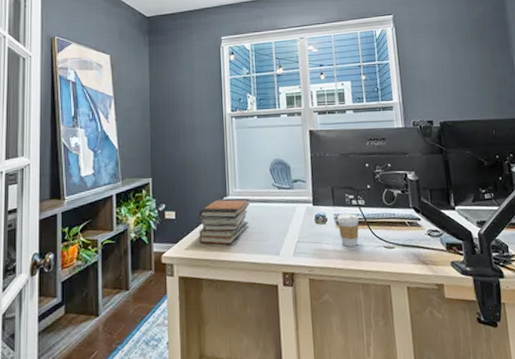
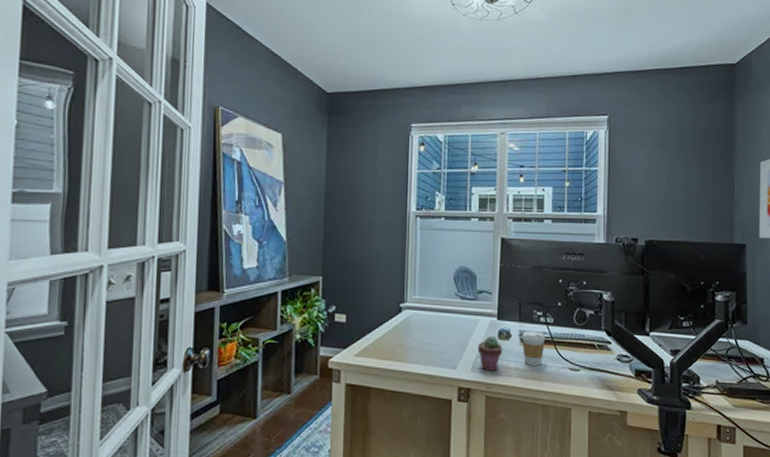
book stack: present [197,198,250,245] -> none [370,305,429,354]
potted succulent: none [297,221,321,255] -> present [477,336,503,371]

